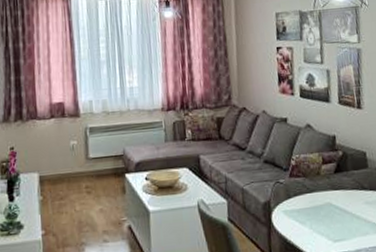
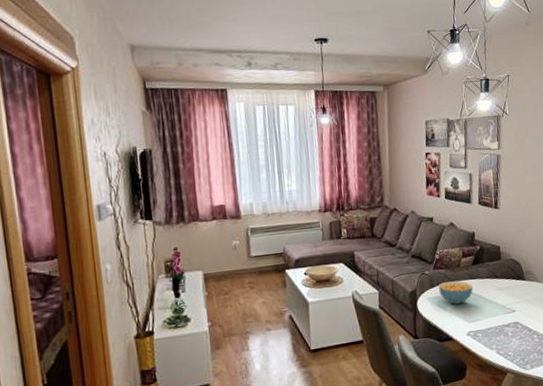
cereal bowl: none [296,191,337,219] -> present [439,281,473,304]

